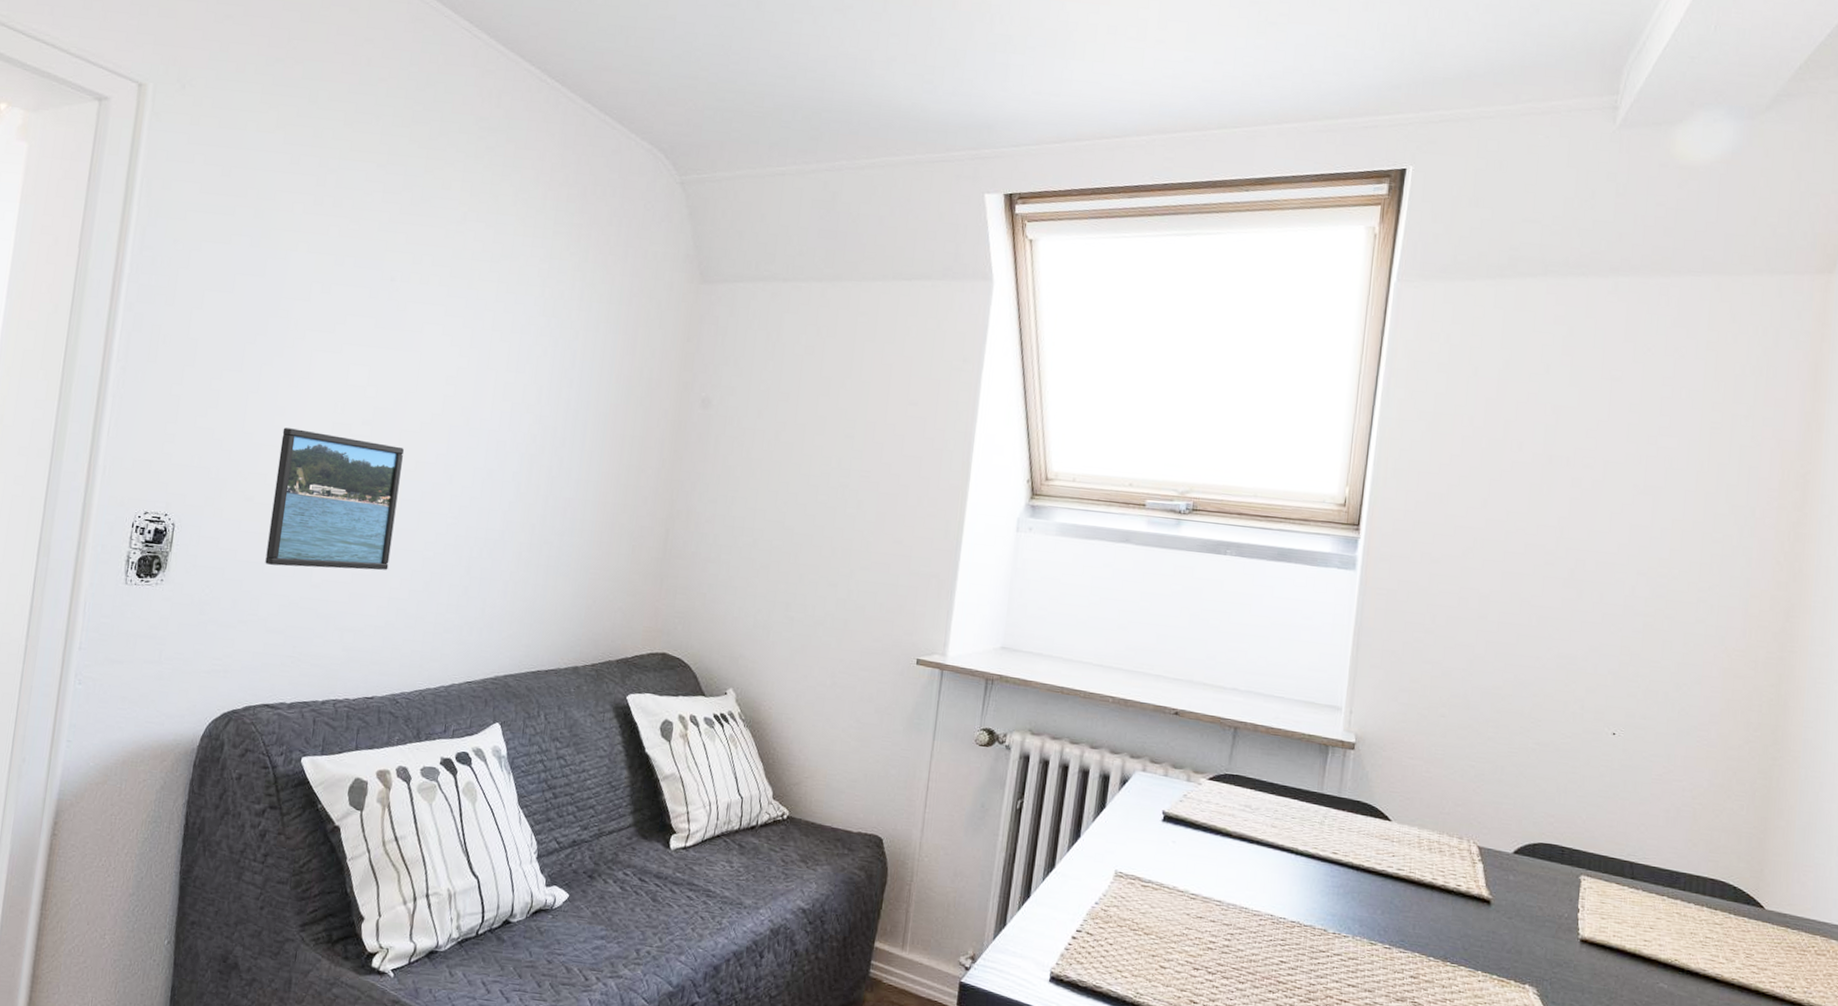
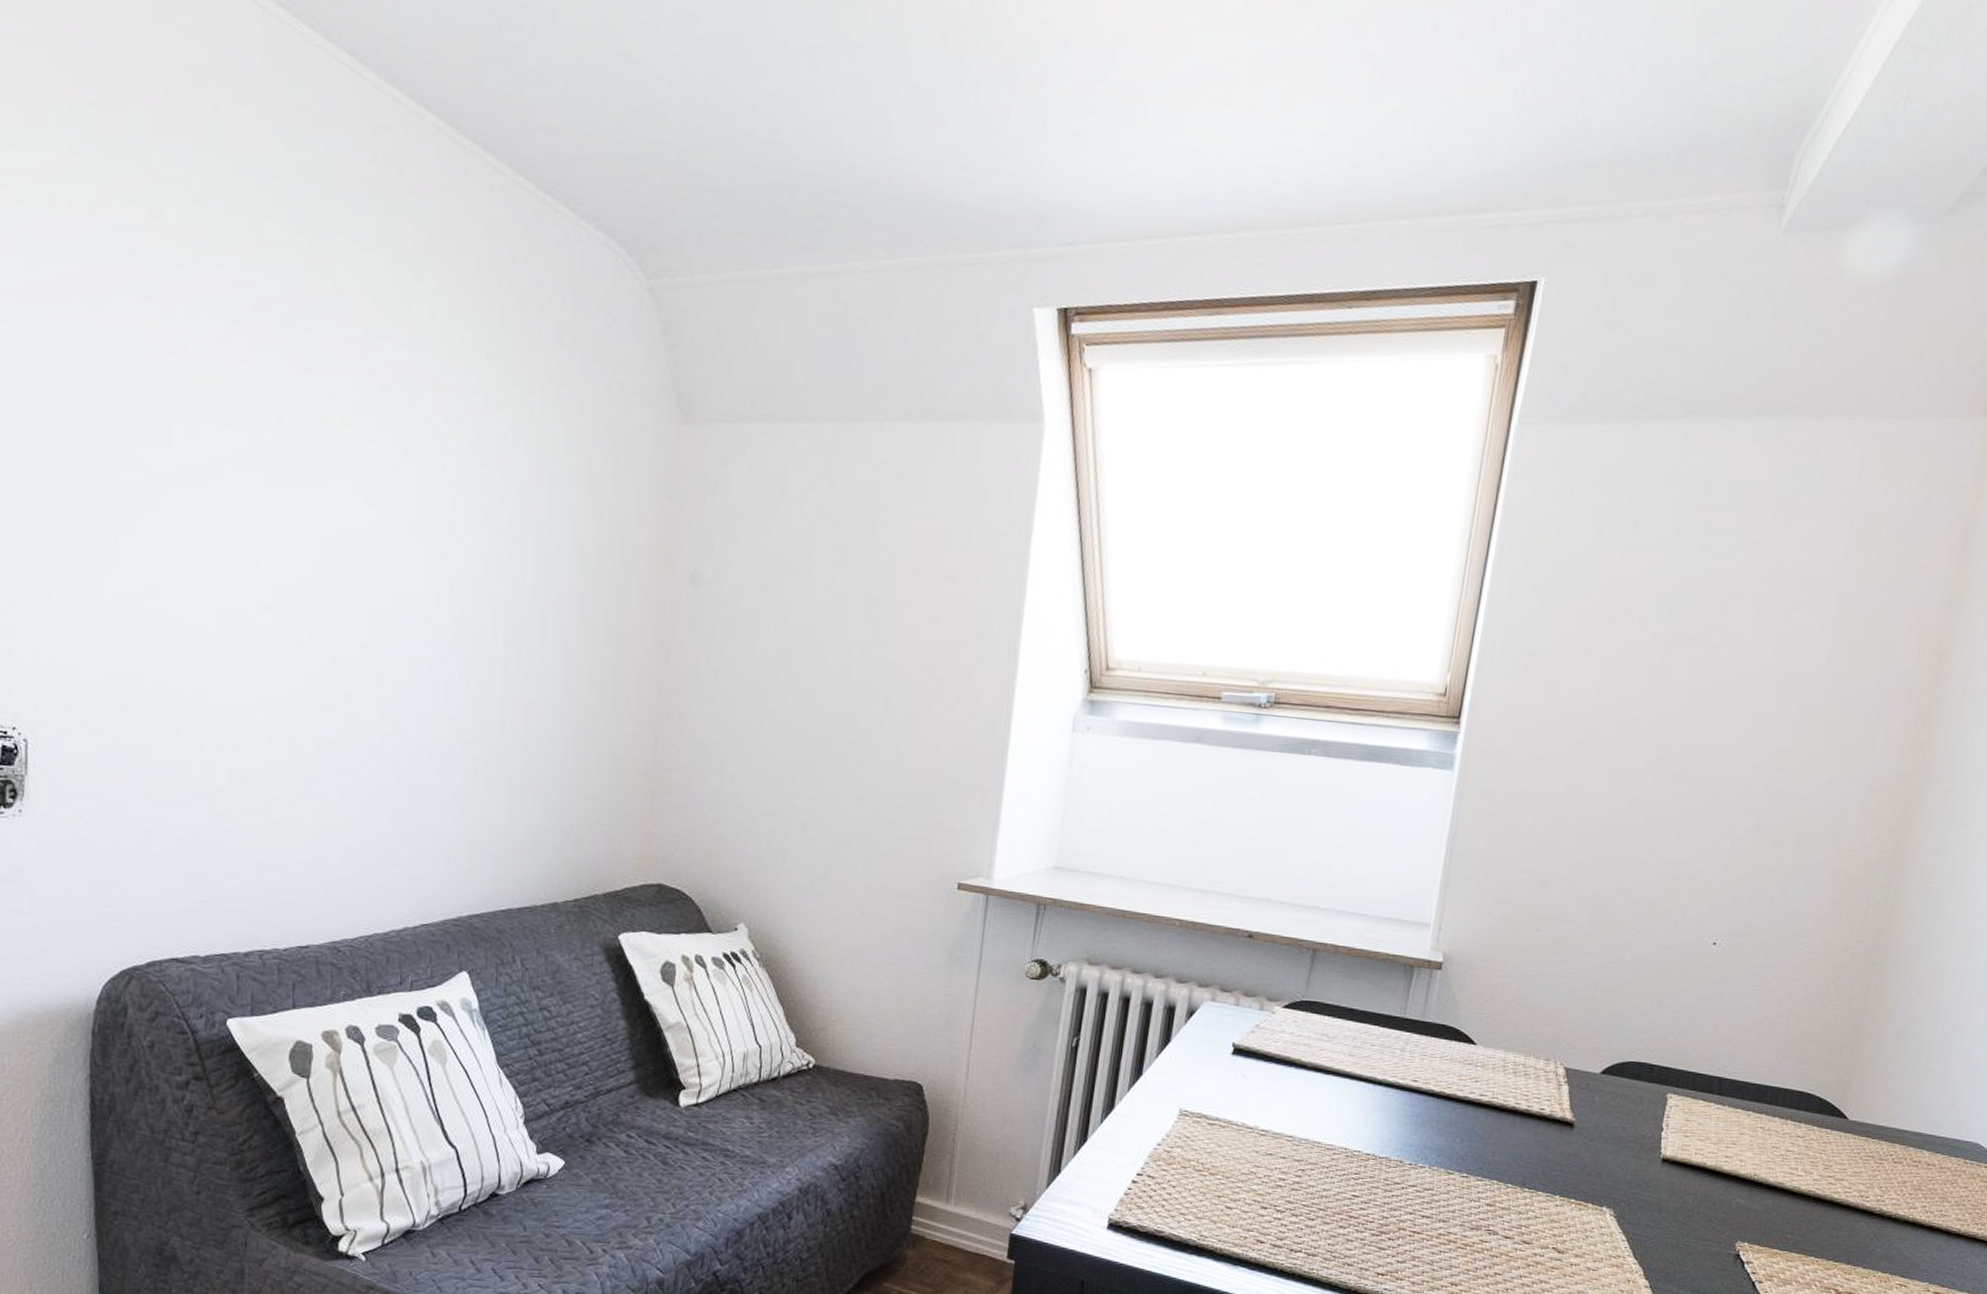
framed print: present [265,428,404,570] -> none [152,614,316,793]

